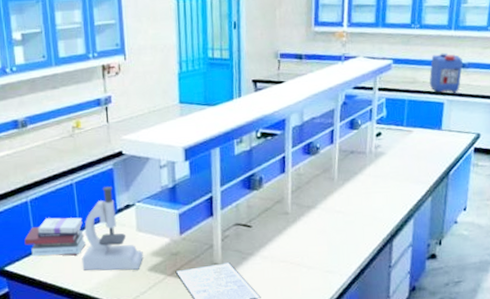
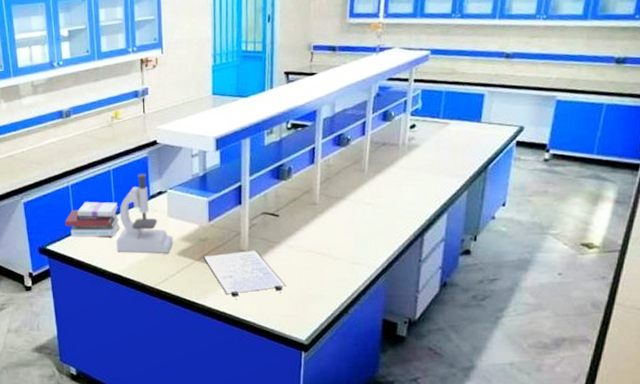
container: present [429,53,463,93] -> none [470,42,507,84]

